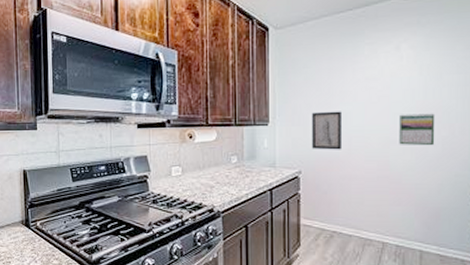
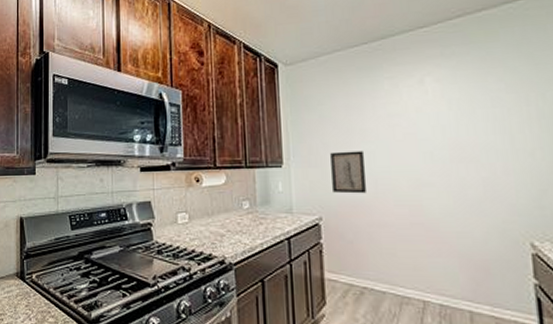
calendar: present [399,113,435,145] -> none [430,151,475,187]

